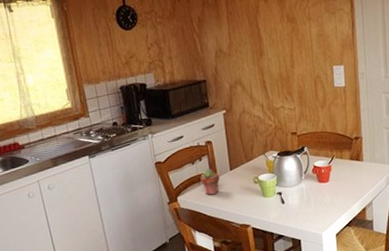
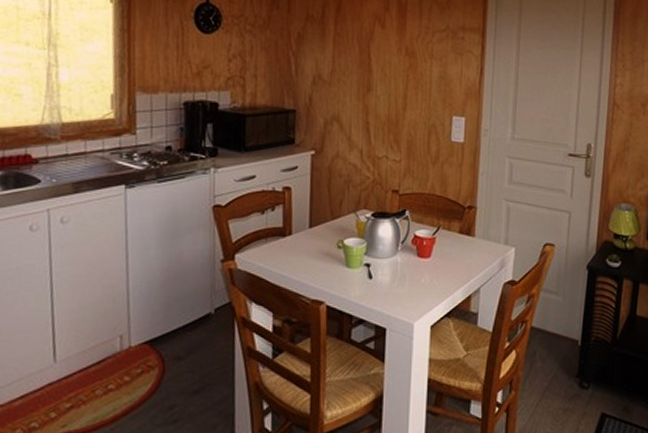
potted succulent: present [200,169,220,195] -> none [269,223,294,257]

